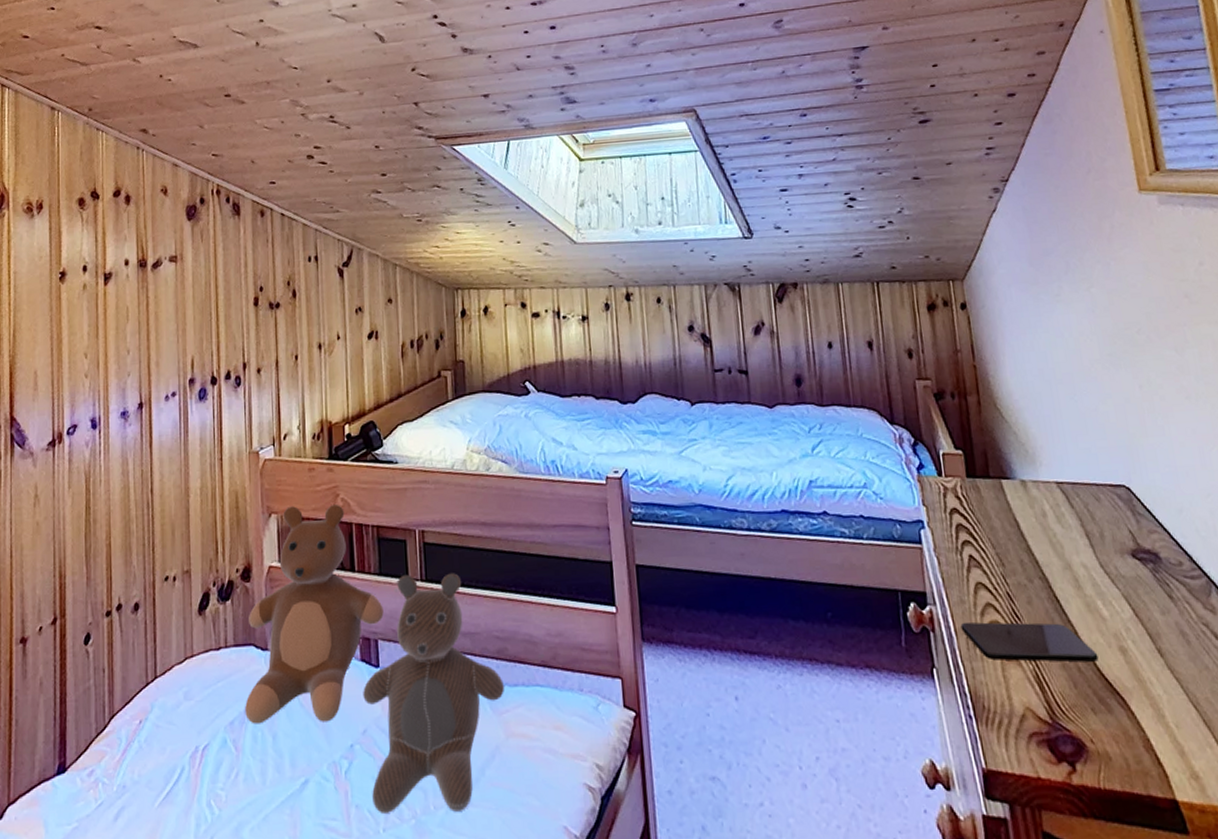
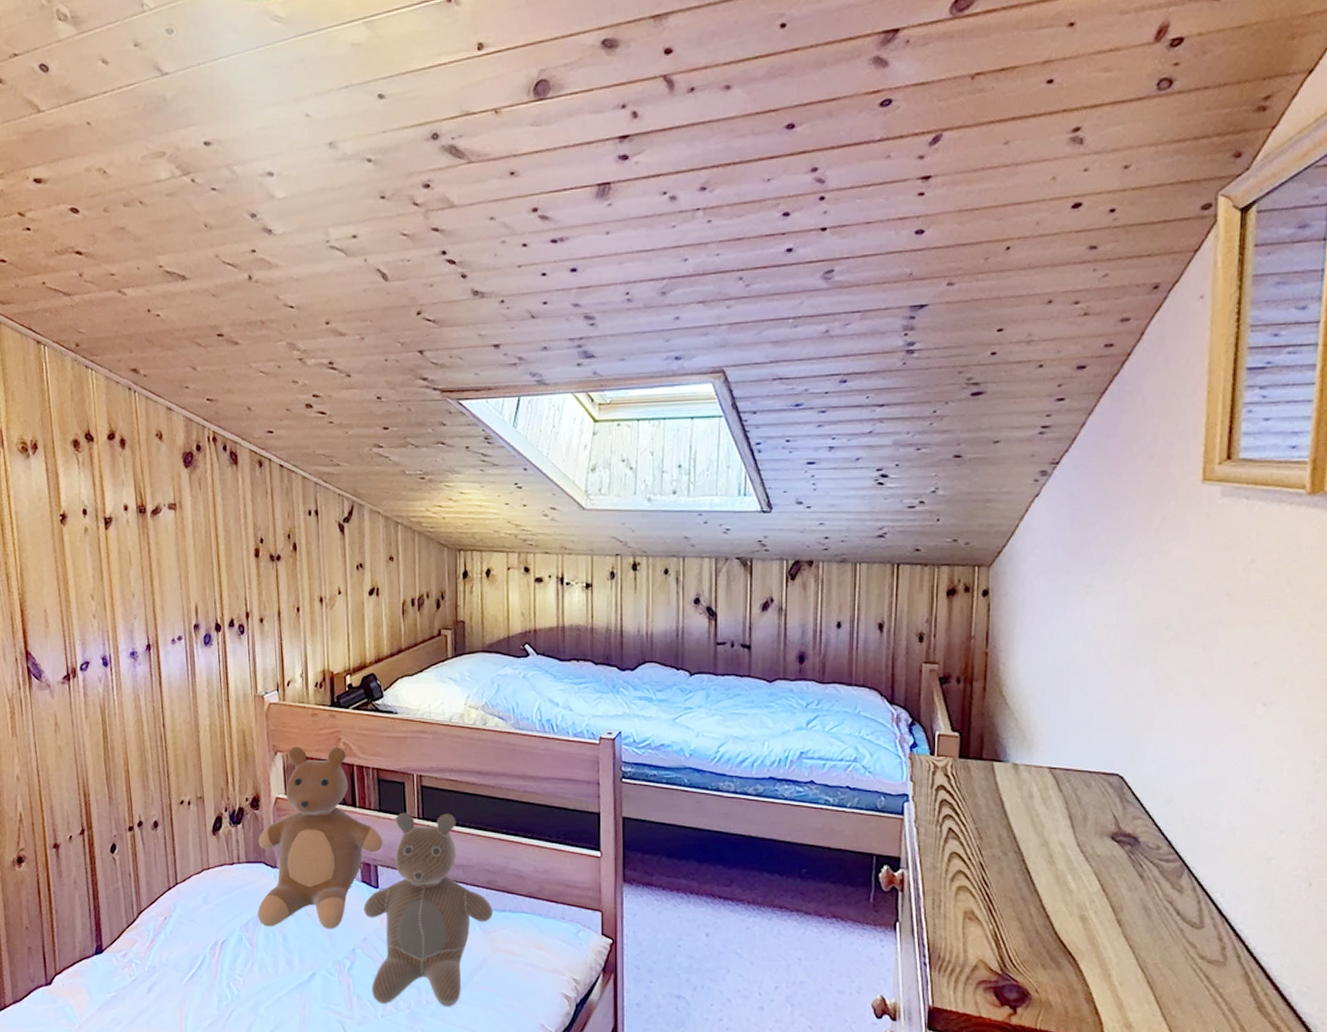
smartphone: present [960,622,1099,662] -> none [929,885,1058,926]

